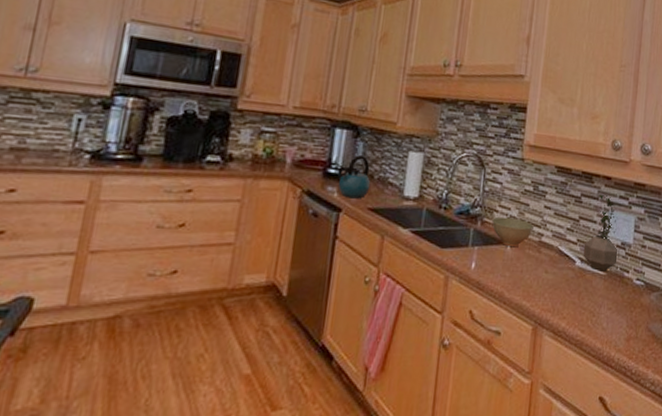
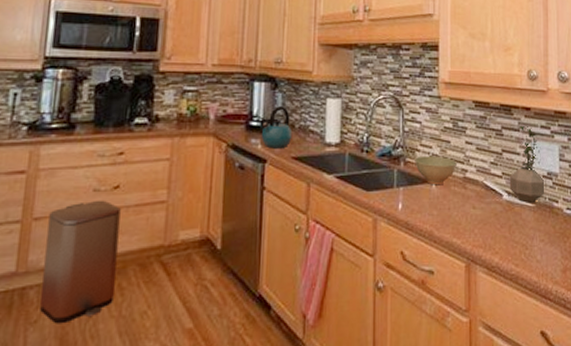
pedal bin: none [89,237,185,362] -> present [40,200,121,324]

